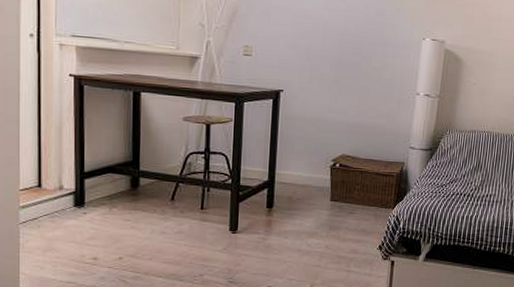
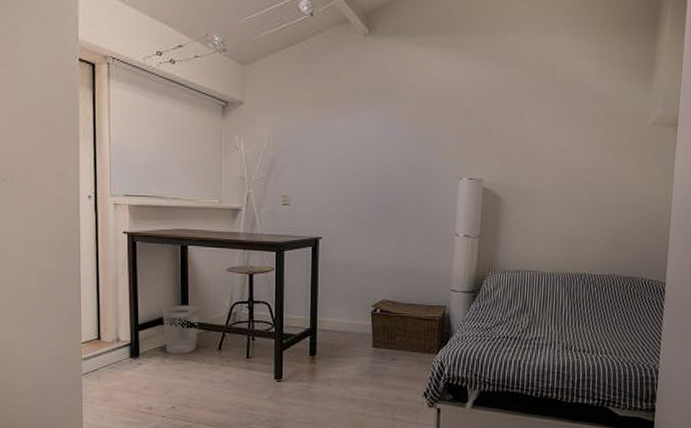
wastebasket: none [111,153,152,204] -> present [163,305,200,354]

